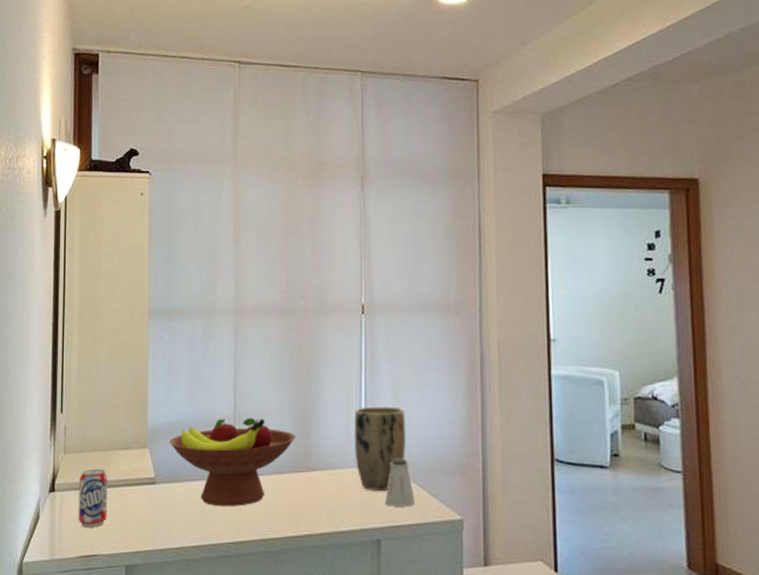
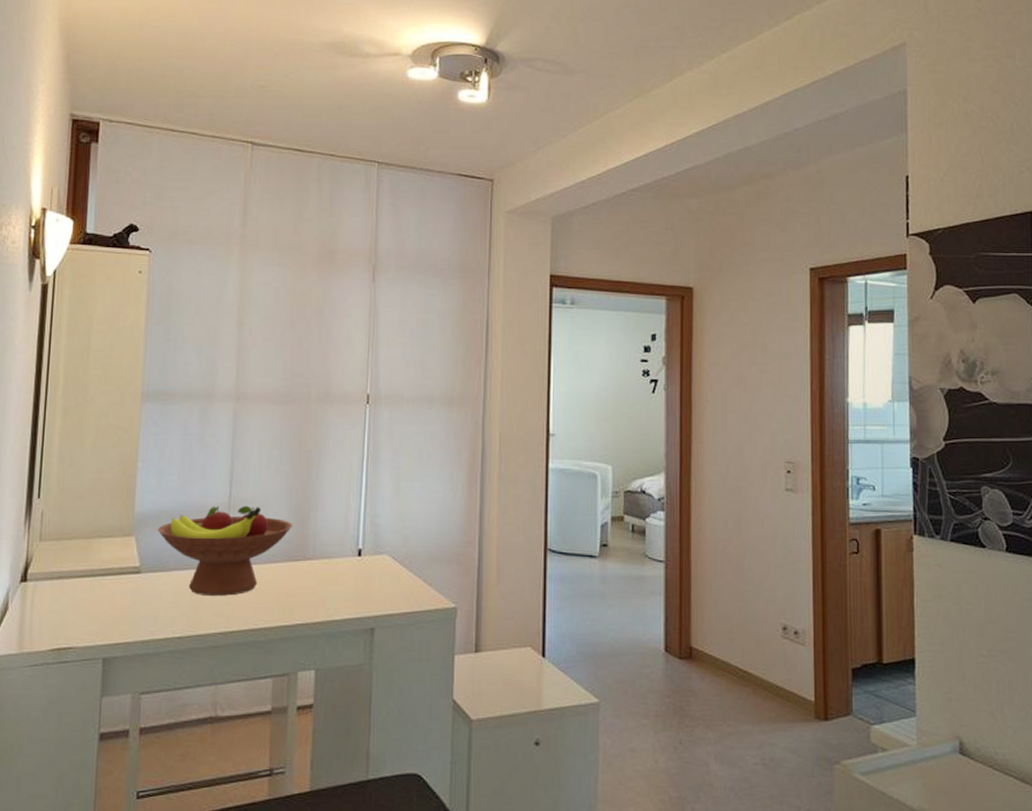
beverage can: present [78,469,108,527] -> none [52,558,88,619]
plant pot: present [354,407,406,490] -> none [352,496,405,579]
saltshaker: present [385,458,415,507] -> none [381,548,411,595]

